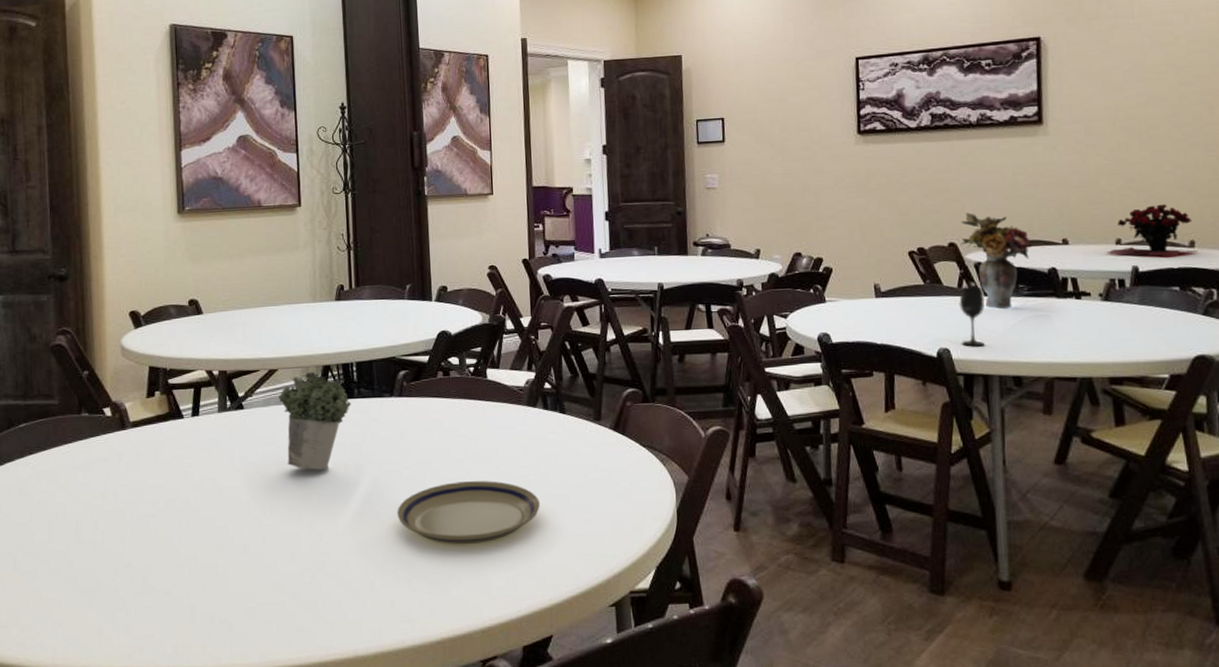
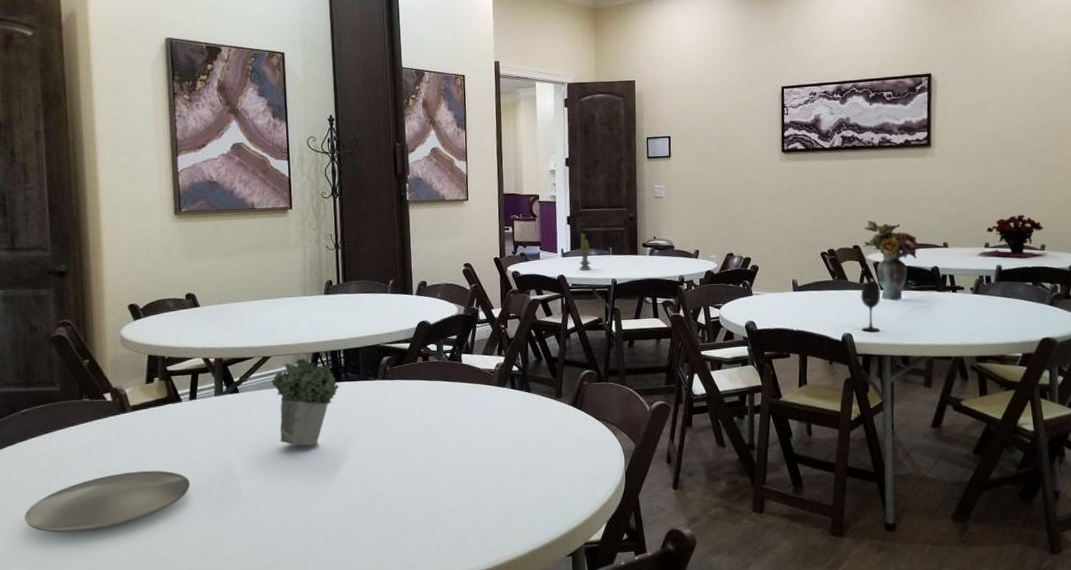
plate: none [21,493,192,560] -> present [25,470,191,533]
plate: present [397,481,540,544] -> none [380,452,508,508]
candle: none [615,230,636,273] -> present [575,232,594,271]

